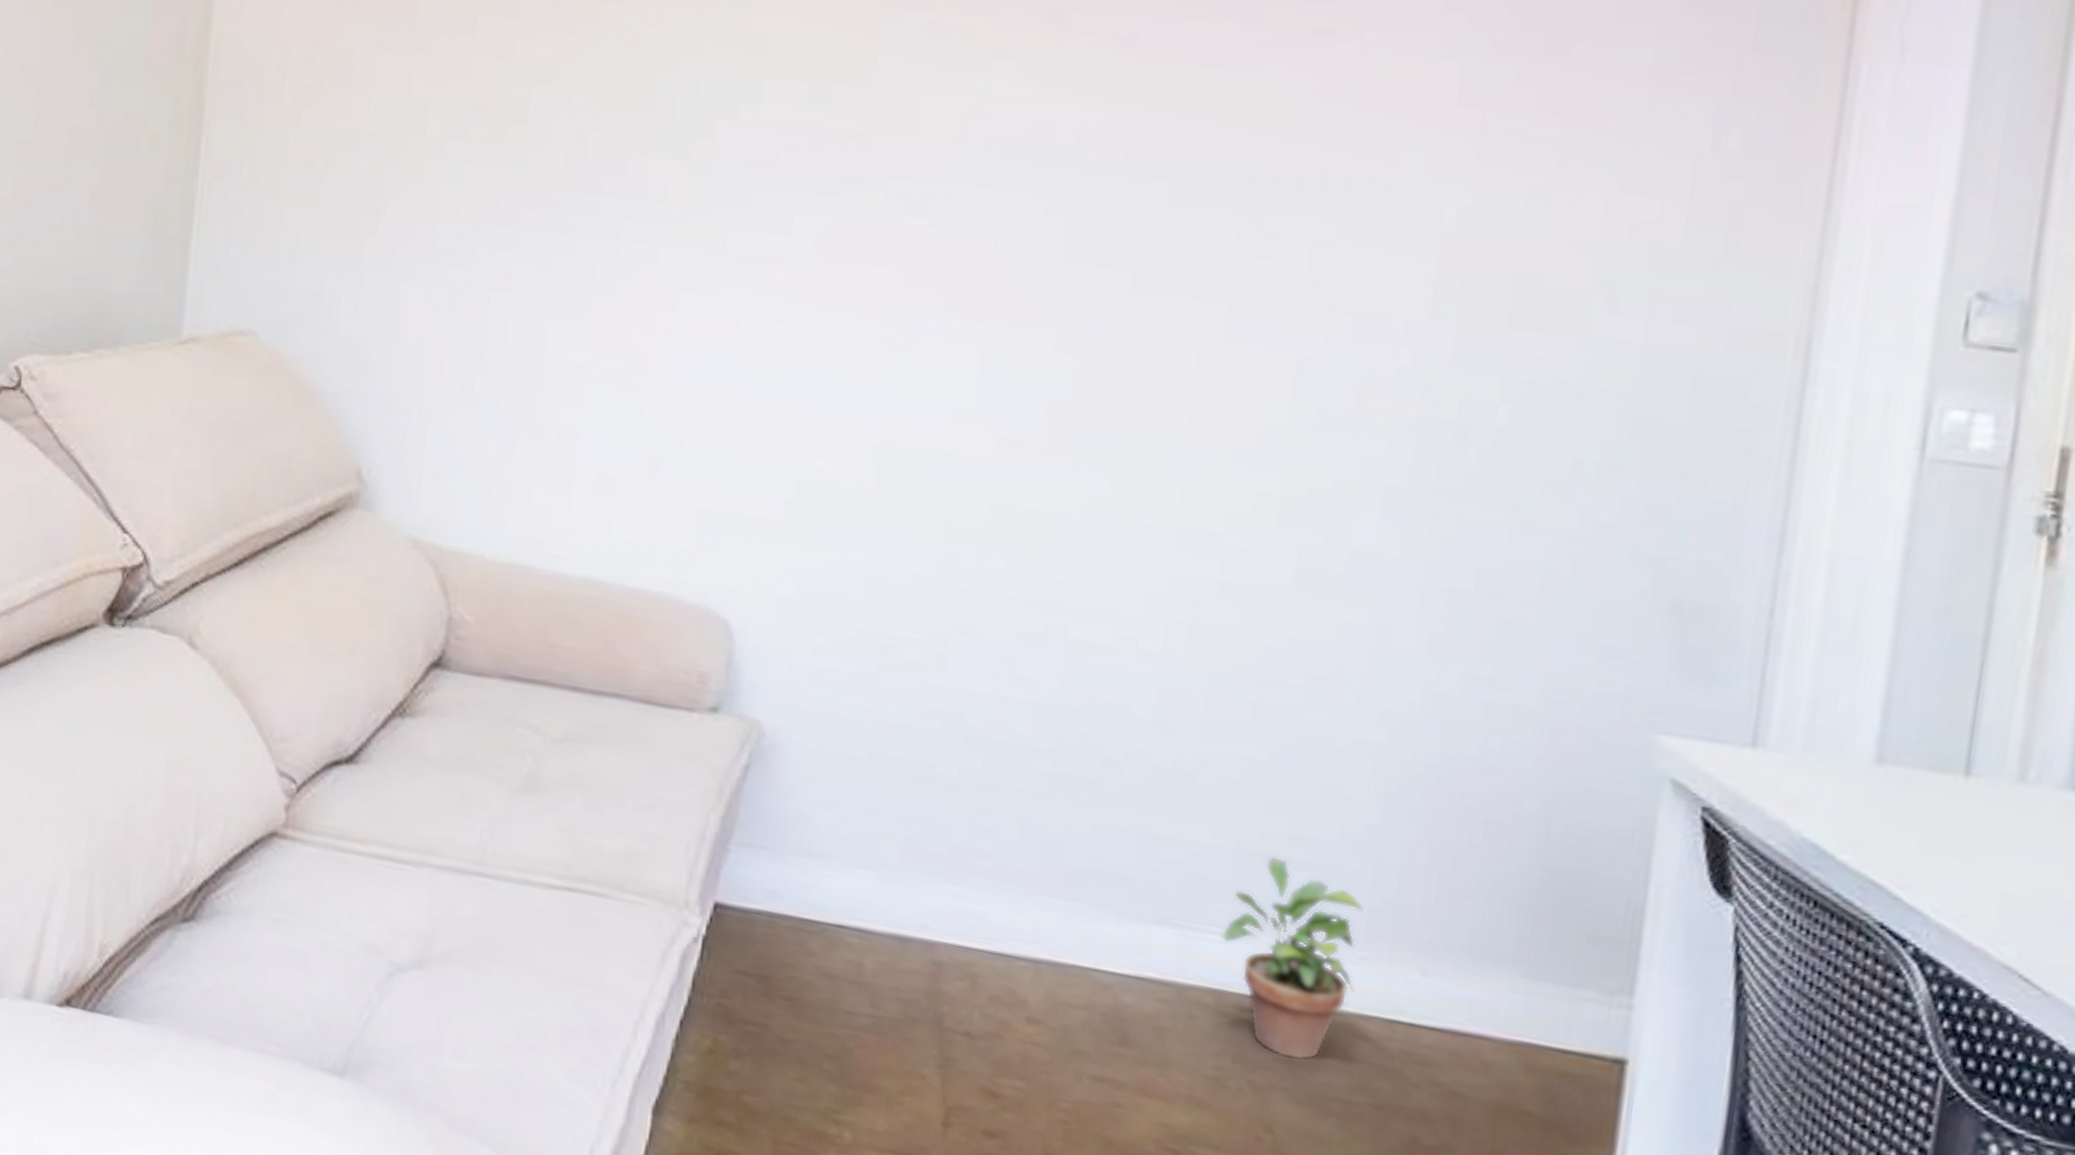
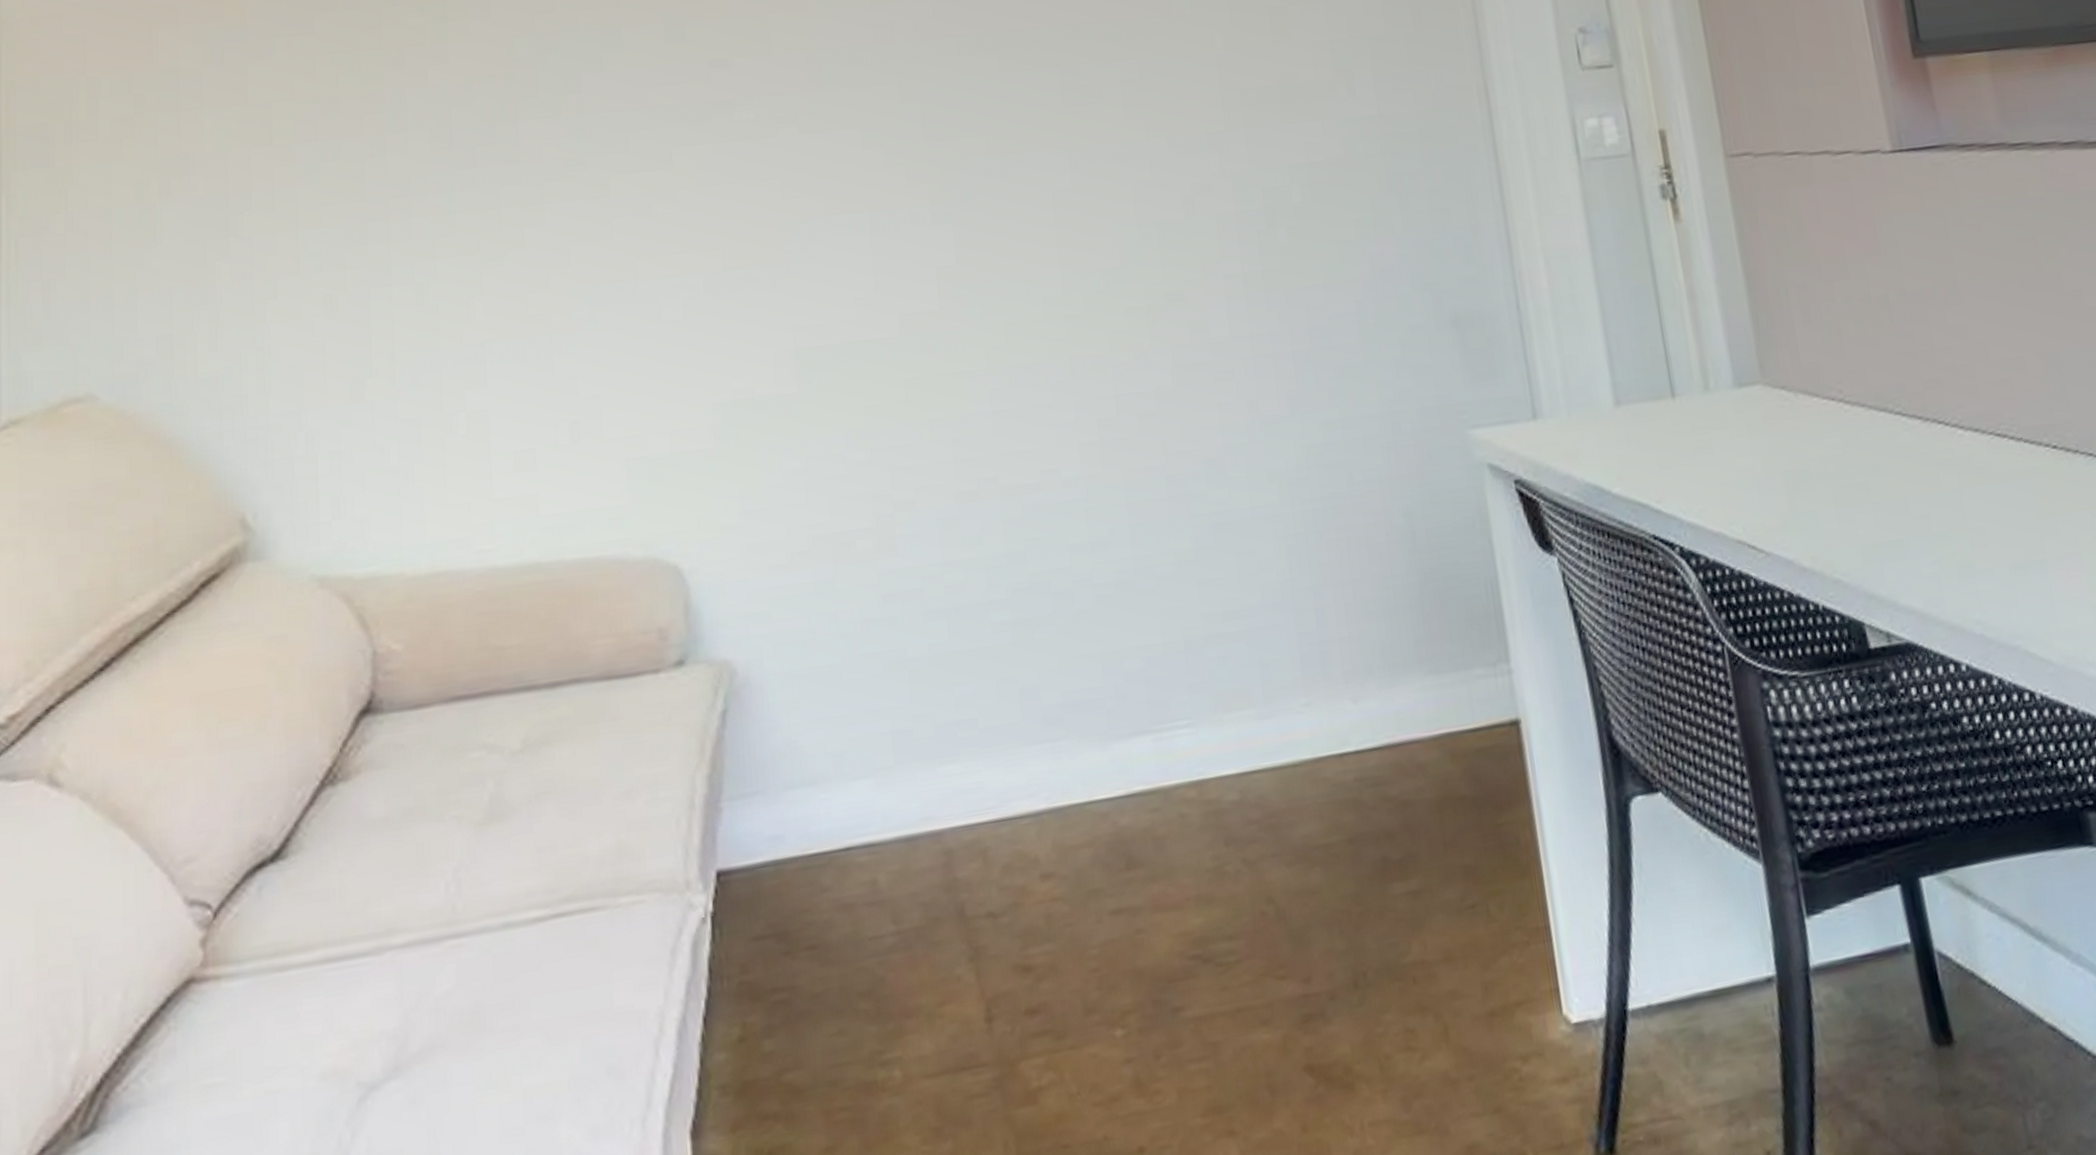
potted plant: present [1221,855,1364,1061] -> none [1189,634,1307,825]

